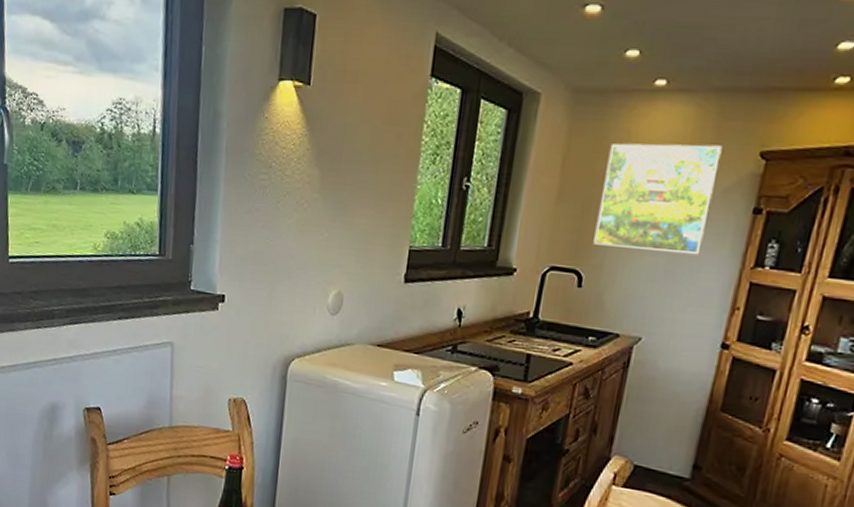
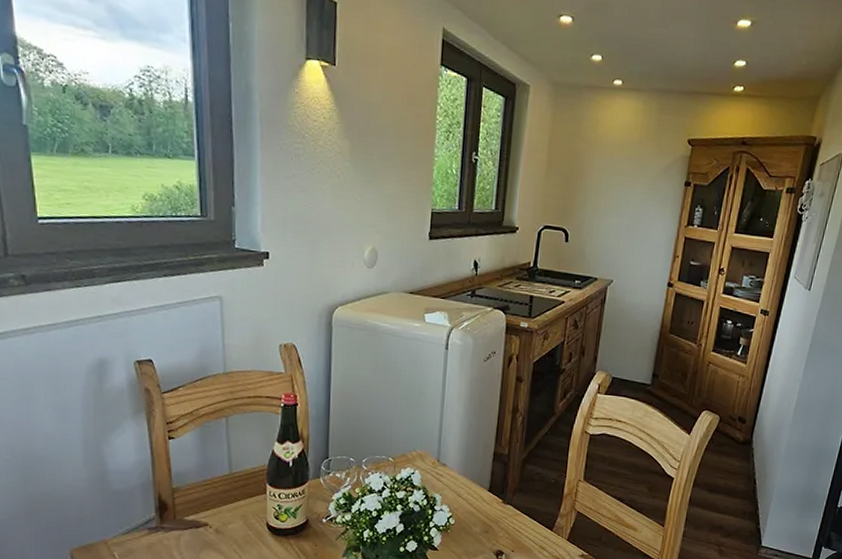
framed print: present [593,143,723,255] -> none [575,128,663,217]

